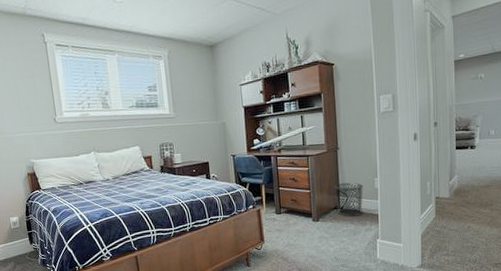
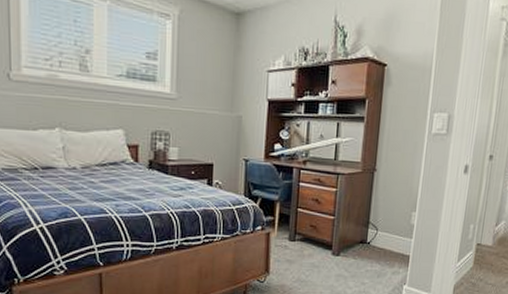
waste bin: present [334,182,363,217] -> none [364,213,398,255]

